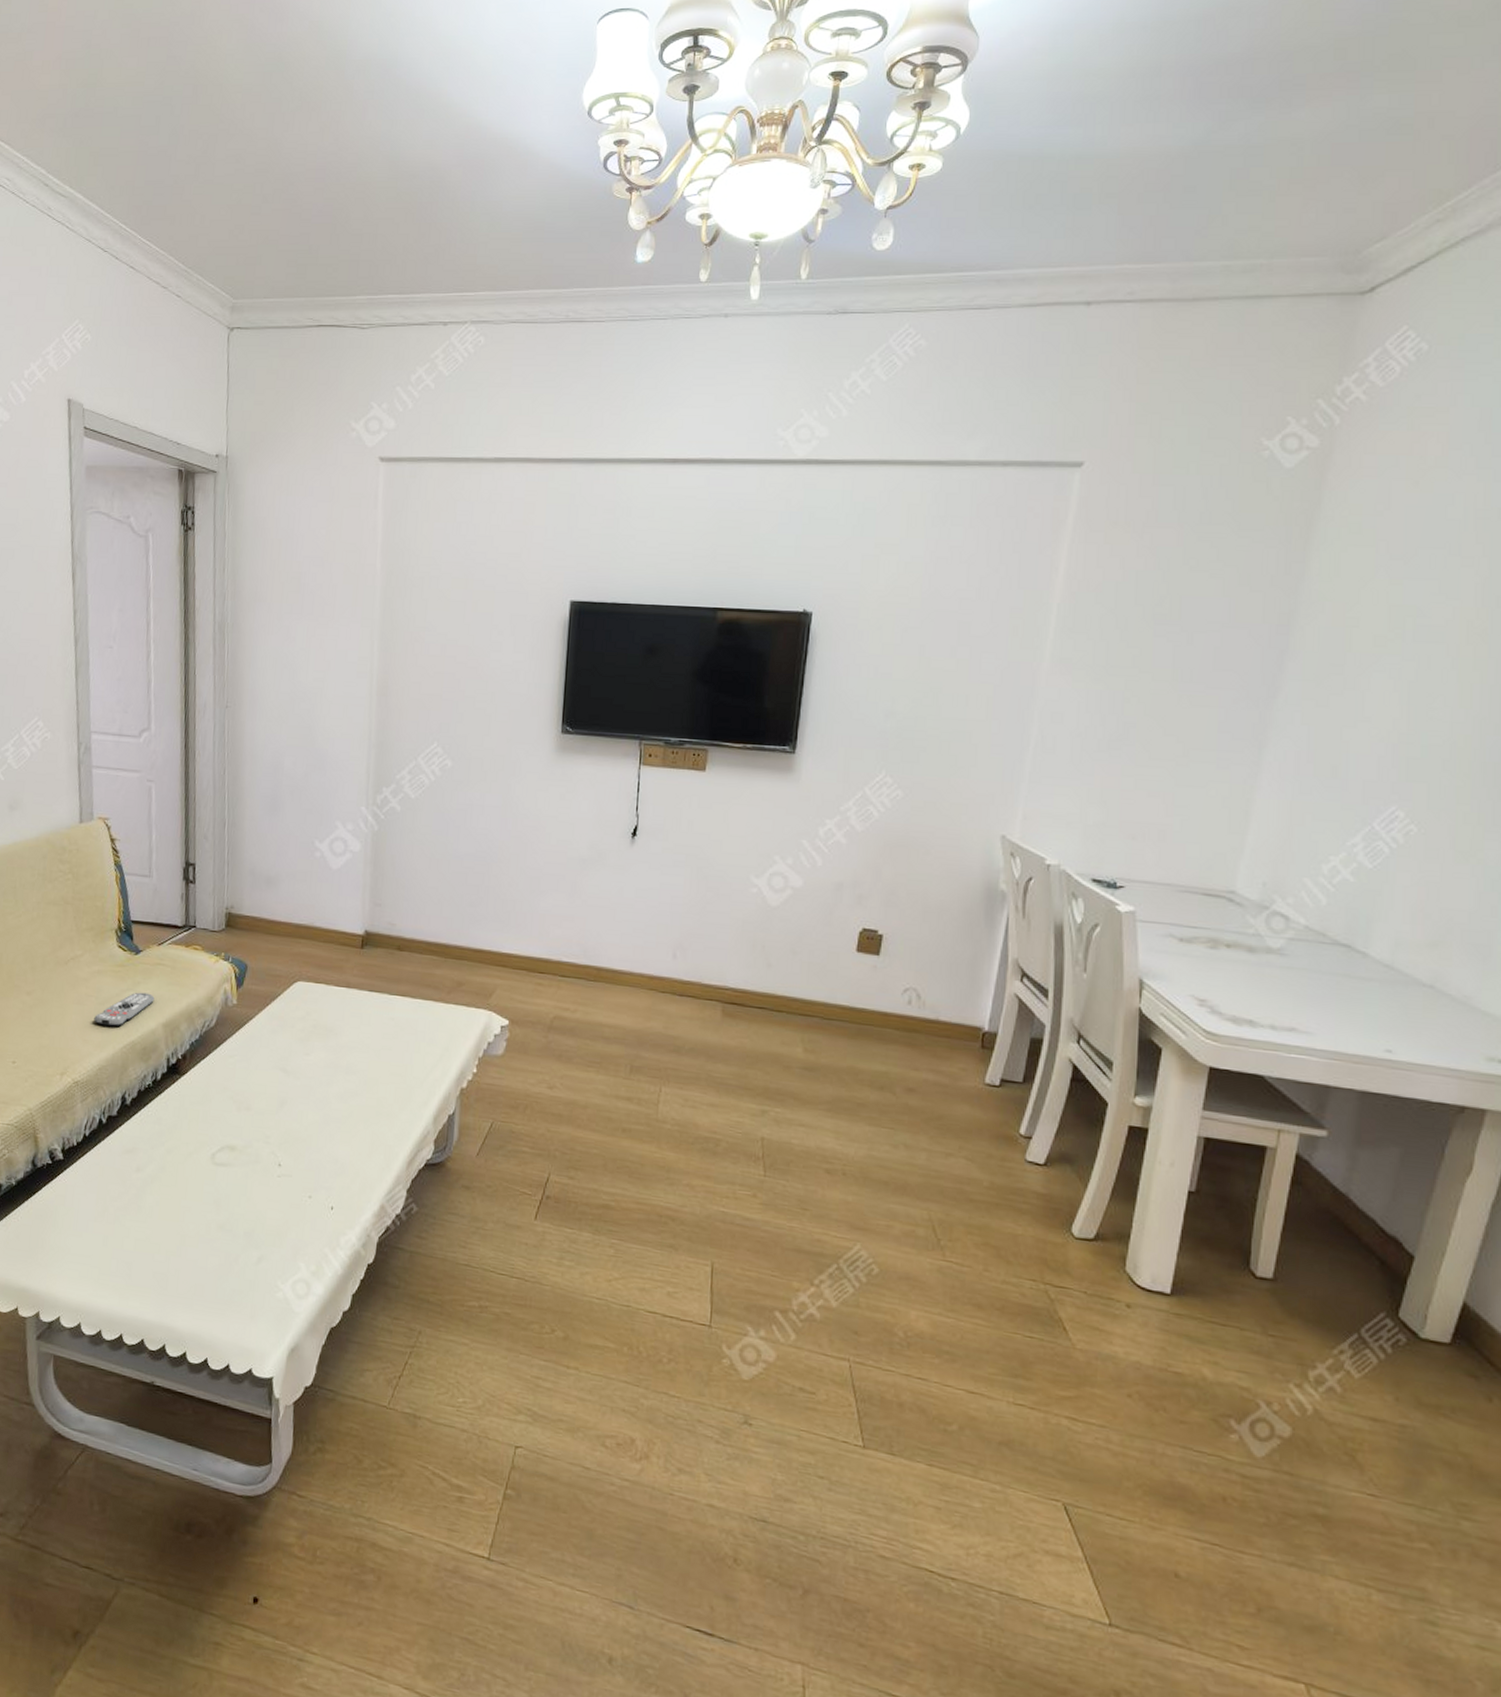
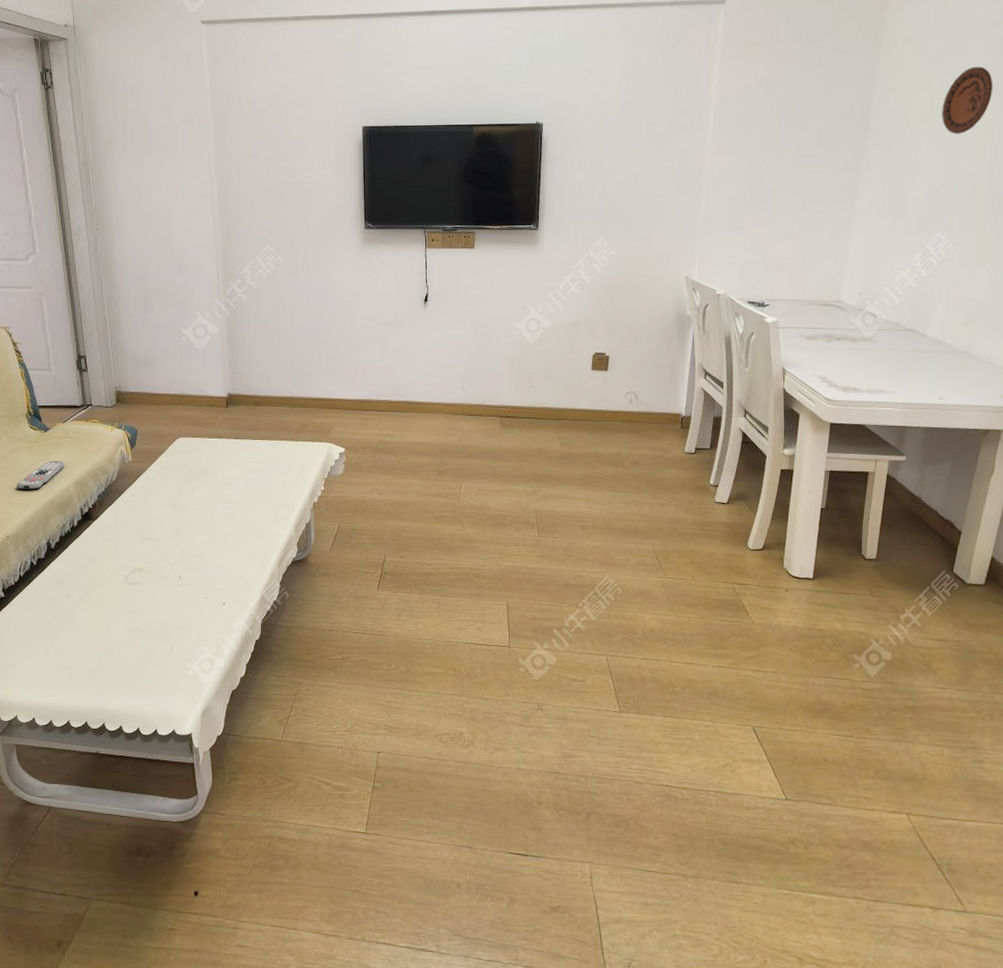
decorative plate: none [1405,572,1489,668] -> present [942,66,993,134]

